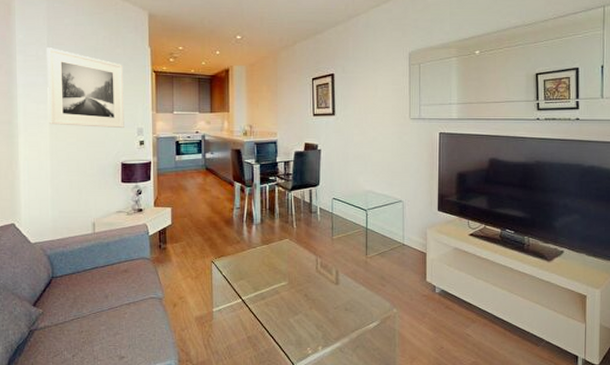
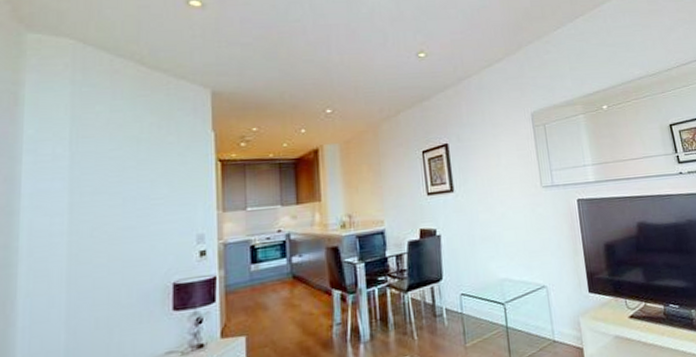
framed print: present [47,48,124,129] -> none [66,142,178,244]

